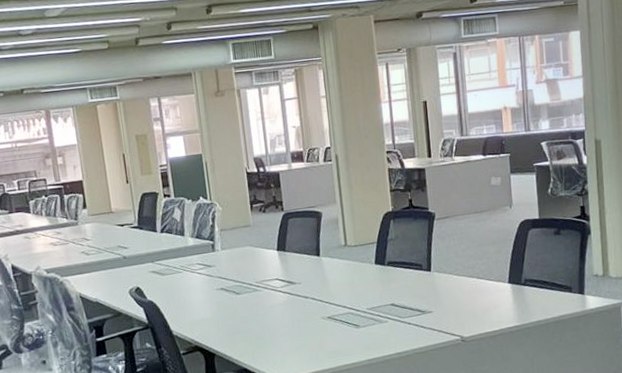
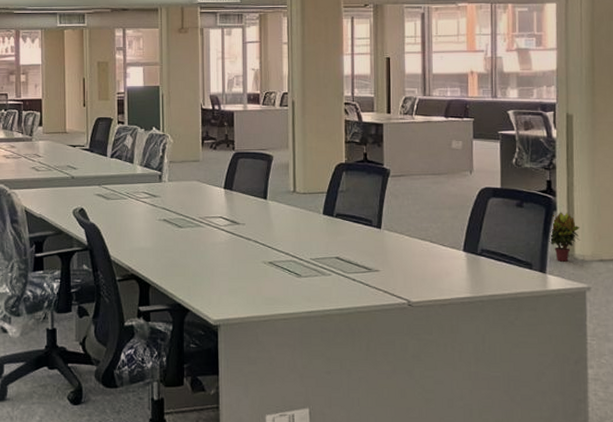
potted plant: none [585,235,613,282] -> present [549,212,580,262]

